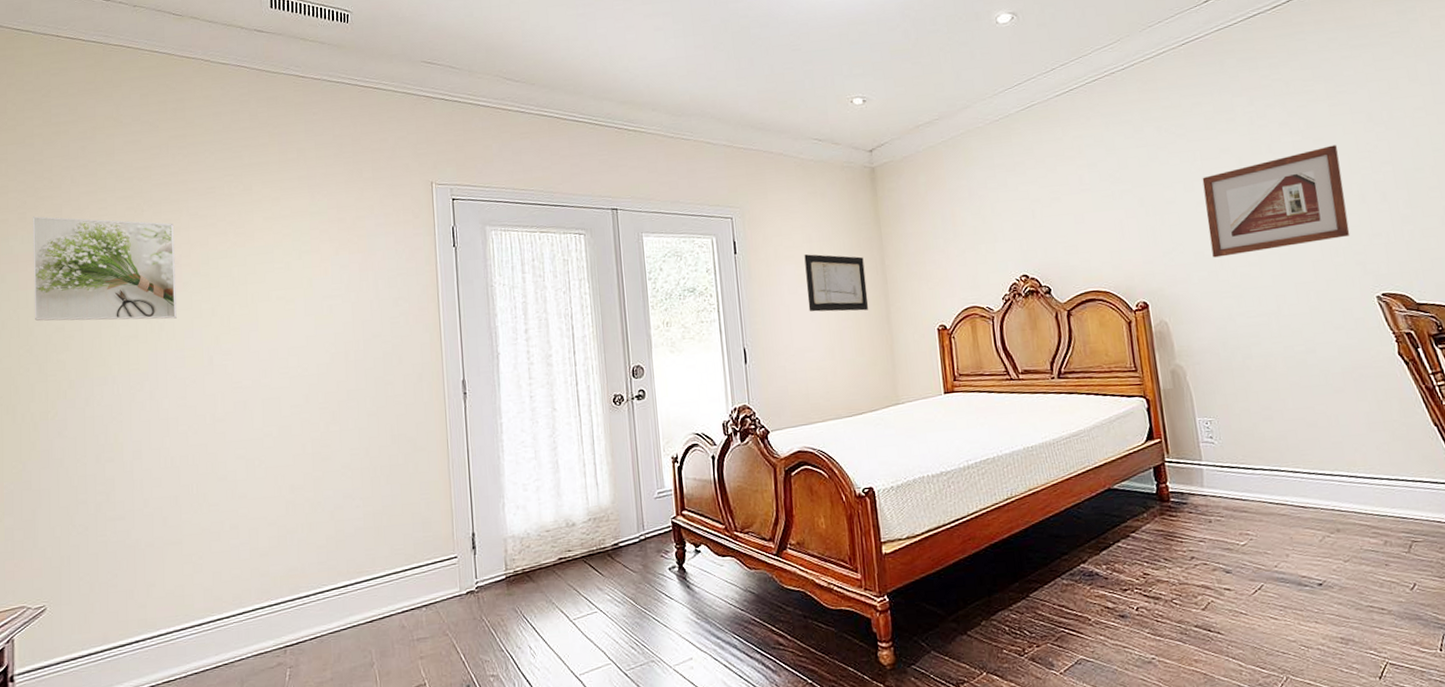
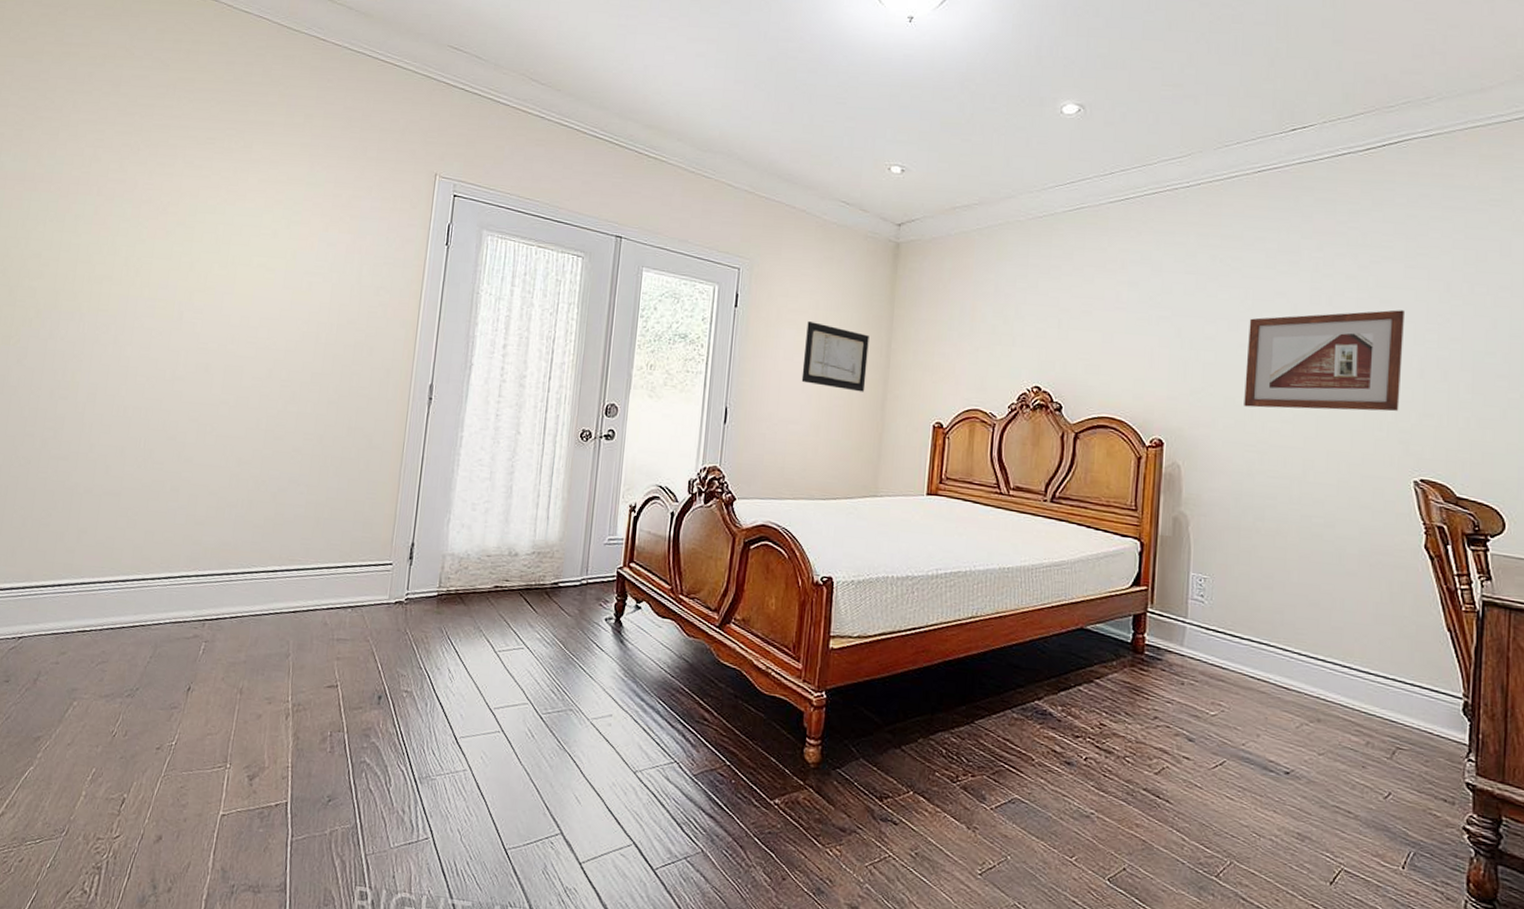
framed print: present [32,216,177,321] -> none [13,135,167,266]

